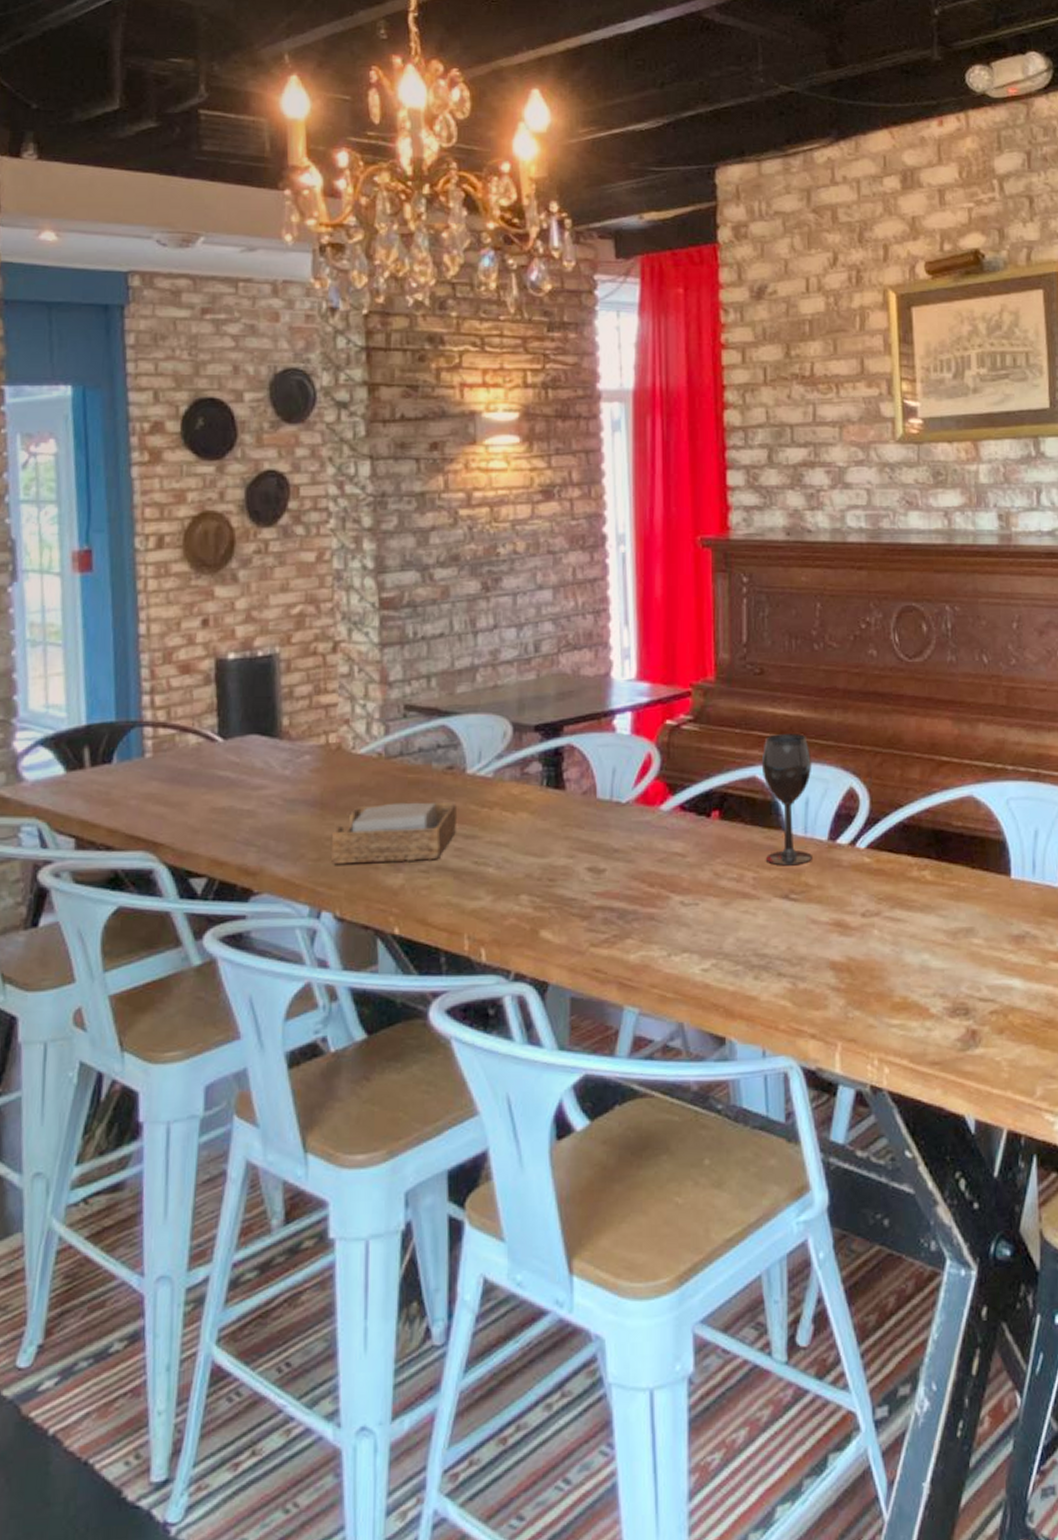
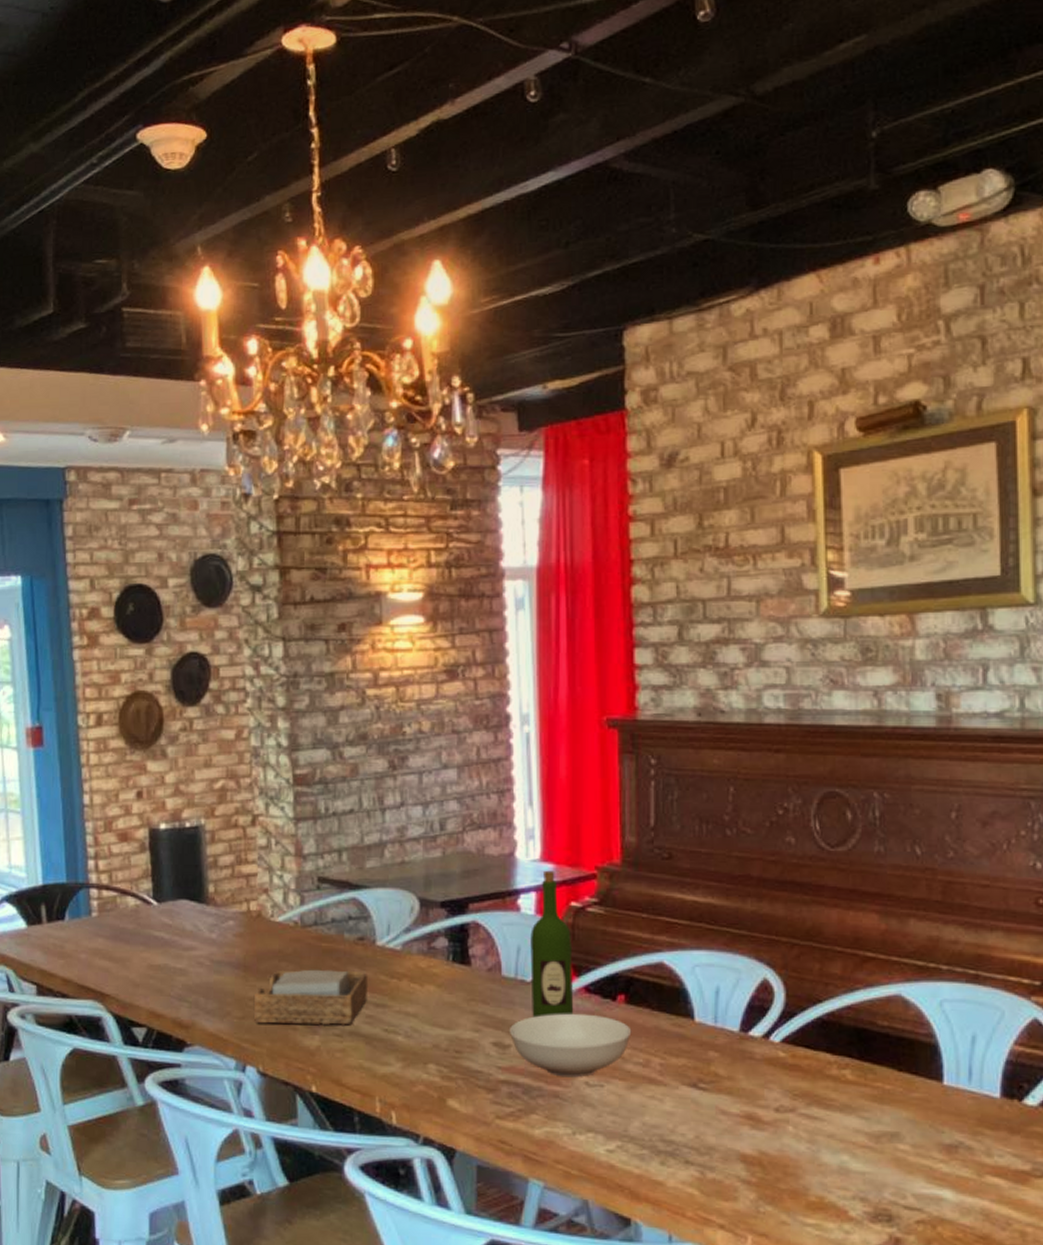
bowl: none [604,832,726,899] -> present [509,1013,632,1078]
wine bottle: none [626,689,668,839] -> present [530,870,573,1018]
wine glass: present [761,734,812,866] -> none [669,921,723,1055]

